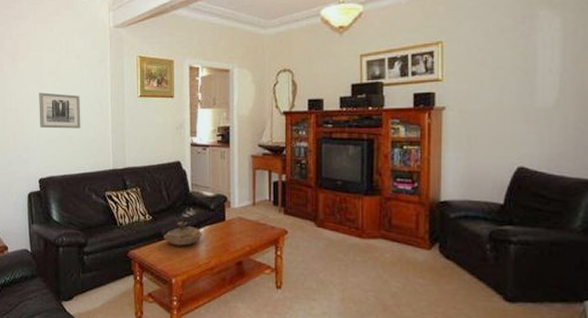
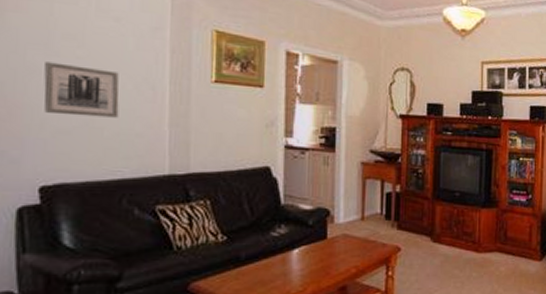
decorative bowl: present [164,221,203,246] -> none [243,241,298,272]

